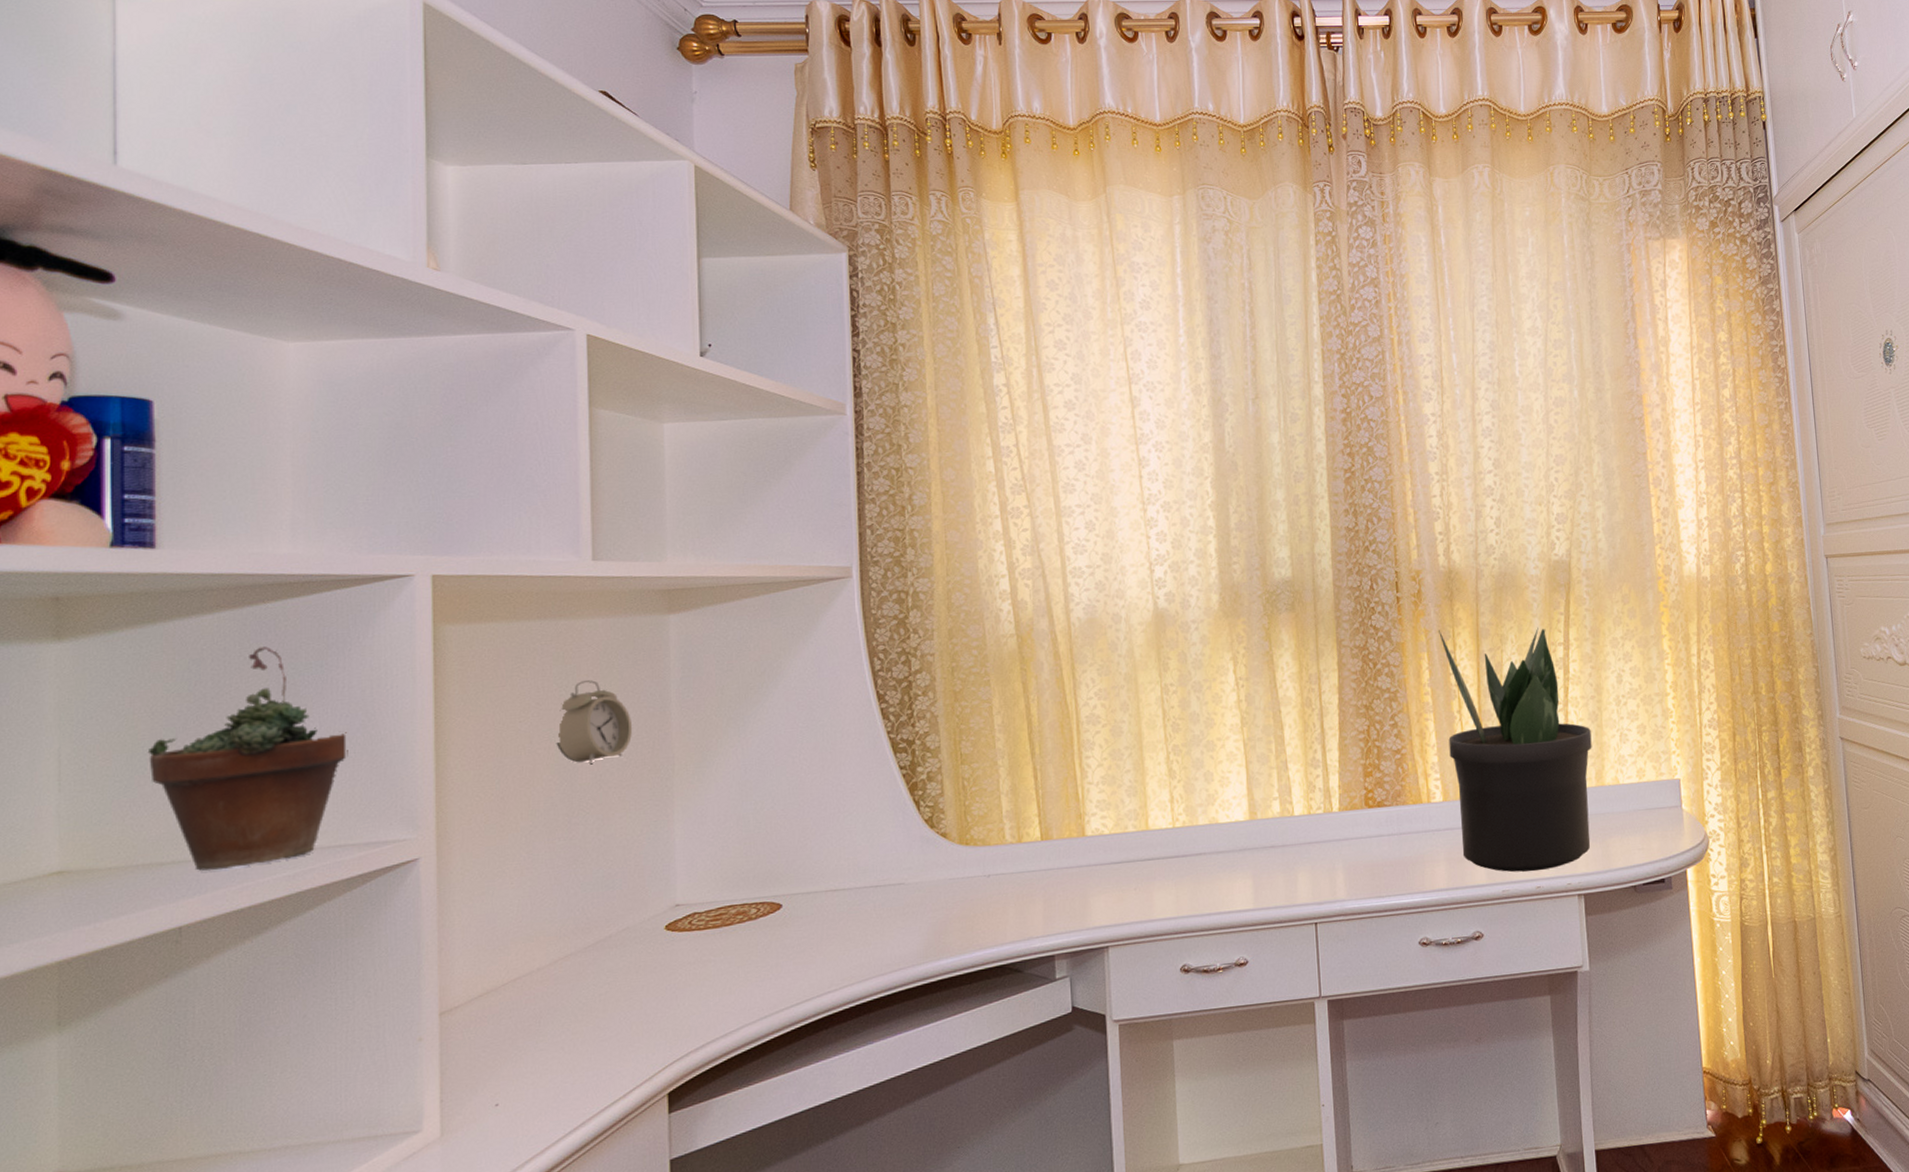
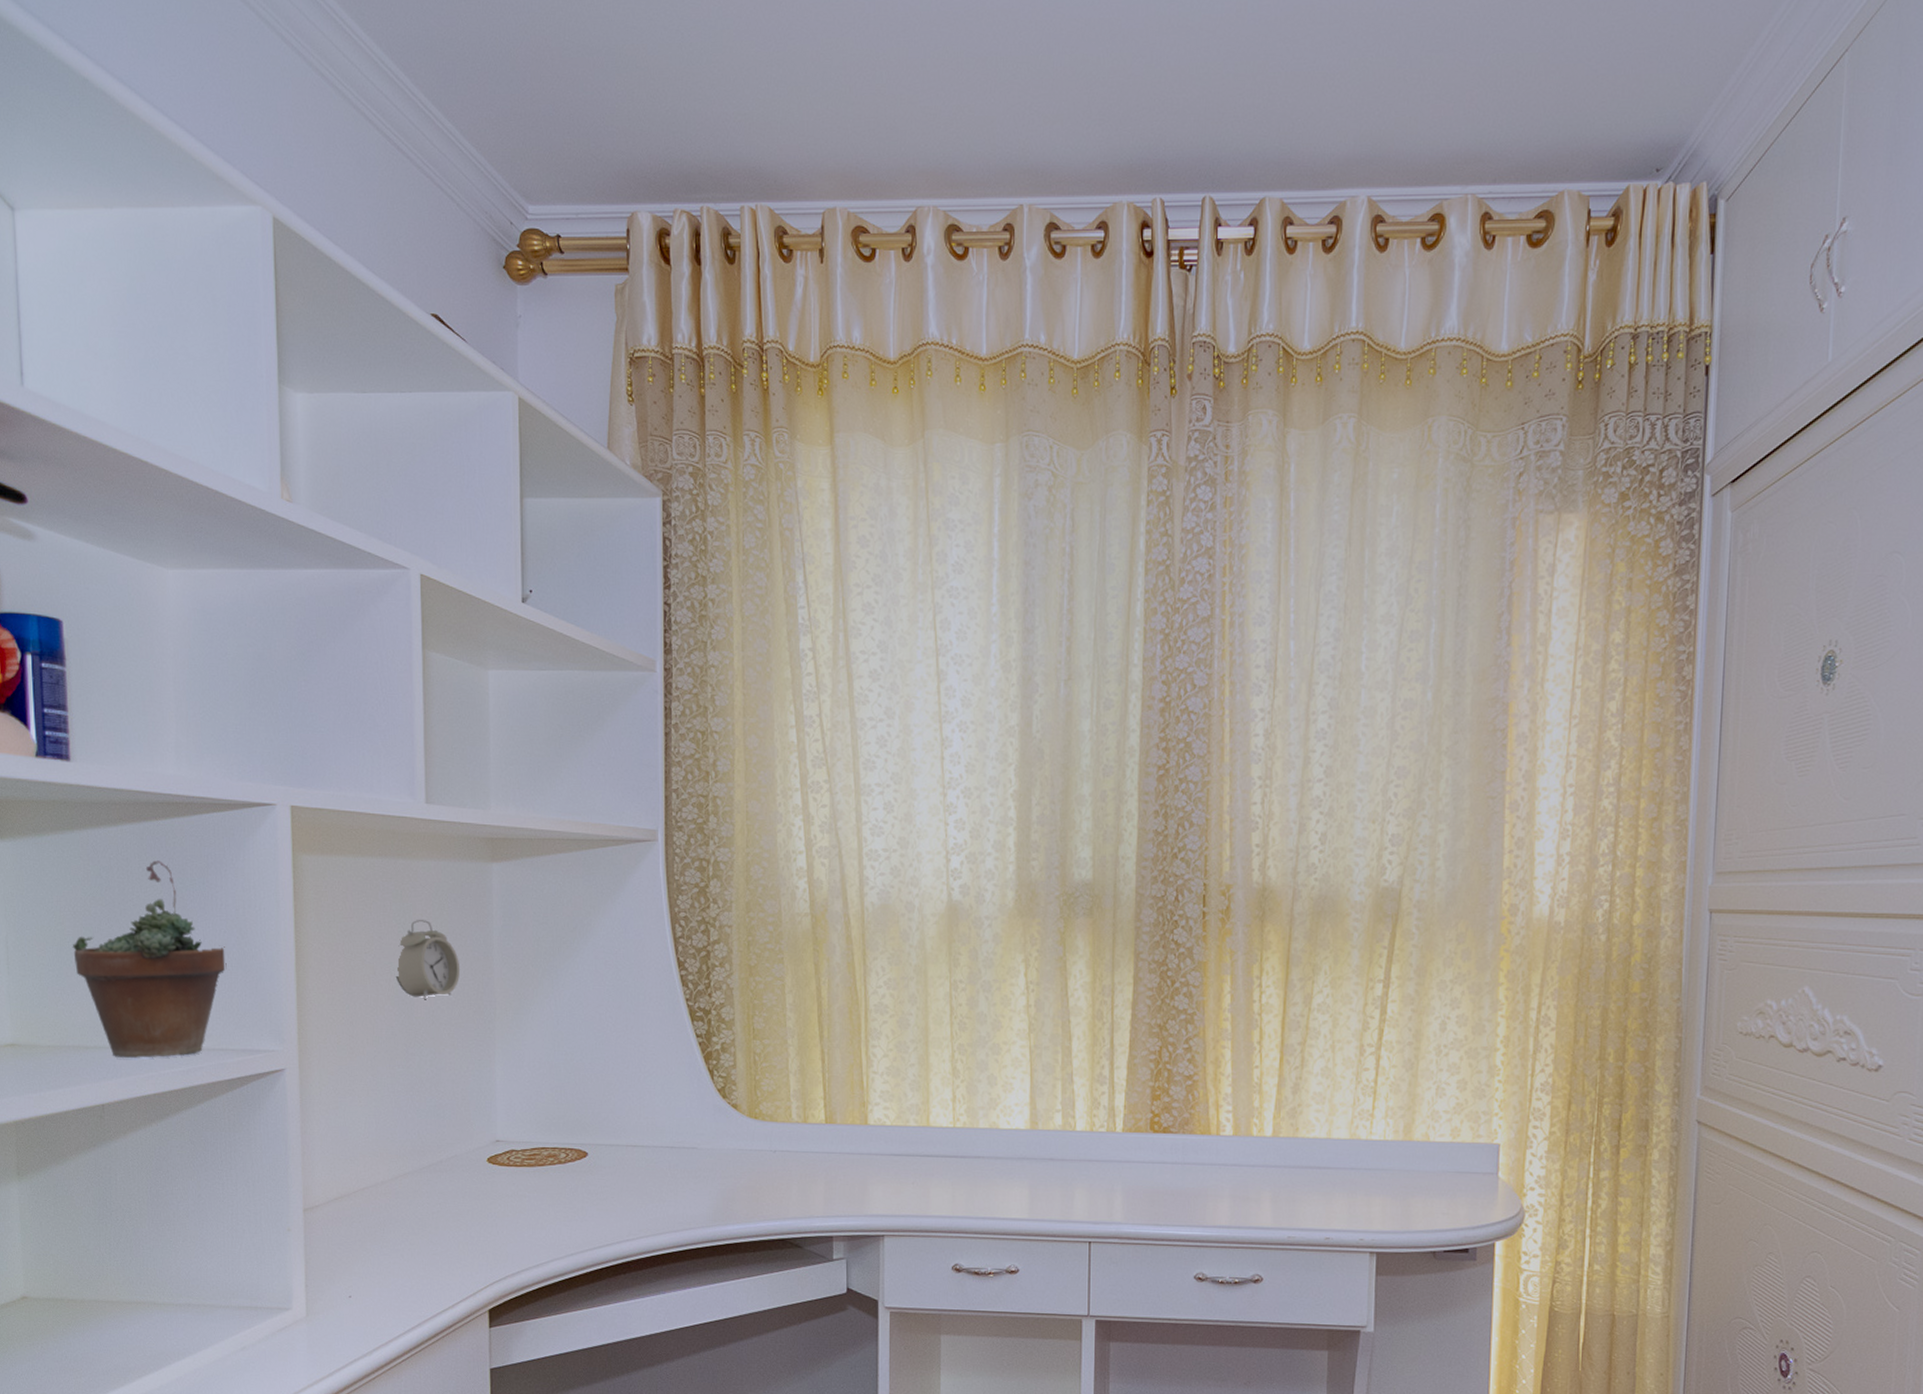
planter: present [1439,627,1592,872] -> none [1245,952,1404,1221]

